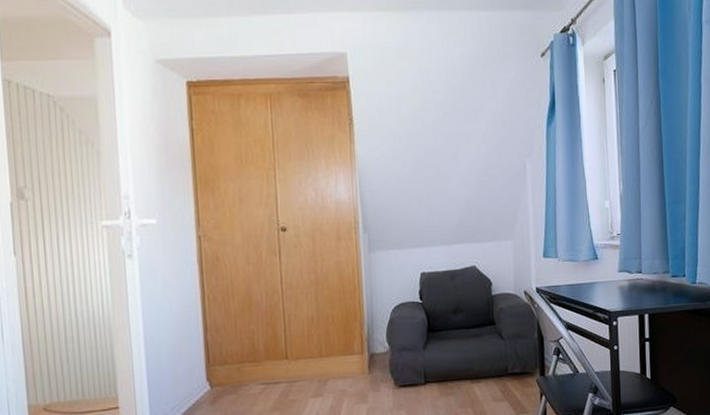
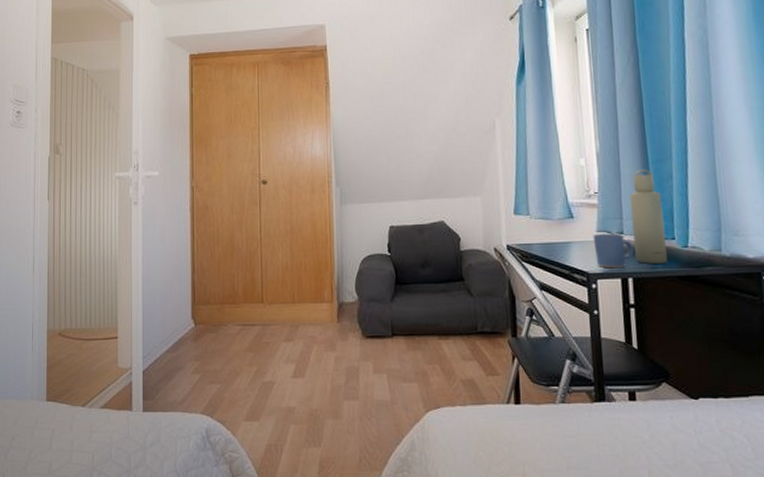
mug: none [615,272,650,306] -> present [593,233,634,269]
bottle: none [648,211,678,300] -> present [630,169,667,264]

